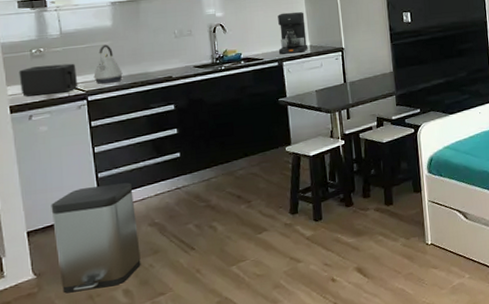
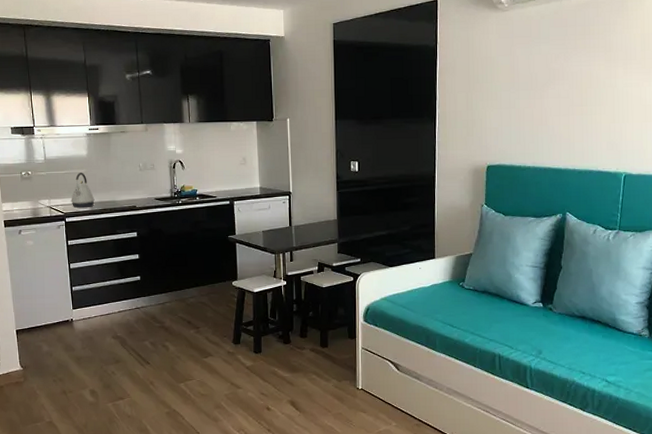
toaster: present [19,63,78,97] -> none [11,187,58,214]
pedal bin: present [51,182,141,294] -> none [35,298,105,386]
coffee maker: present [278,12,308,55] -> none [230,153,258,194]

